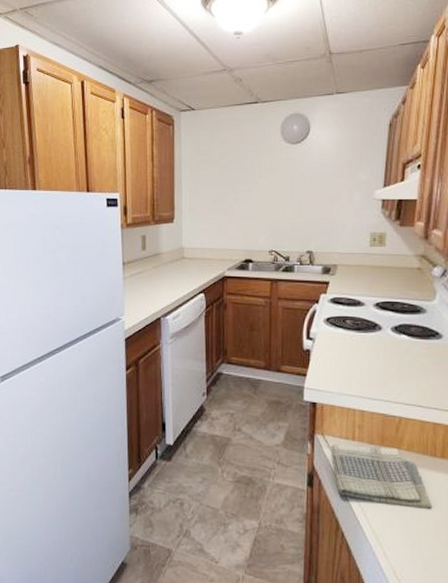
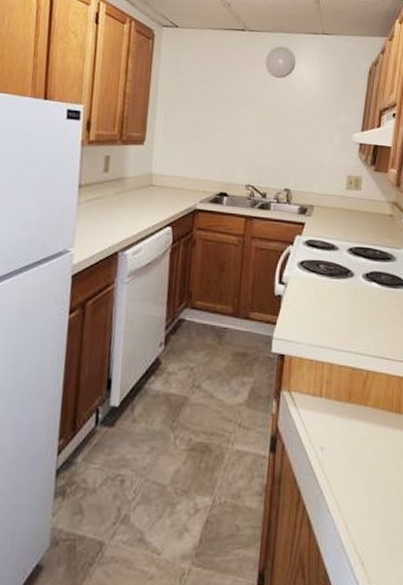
dish towel: present [330,444,431,509] -> none [296,402,394,471]

